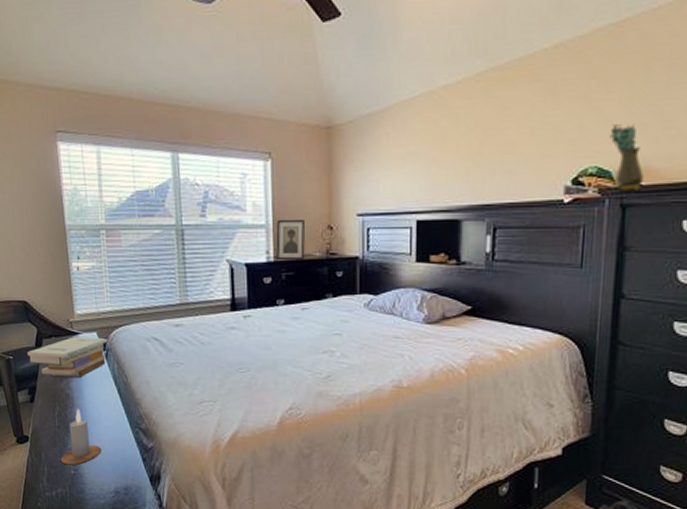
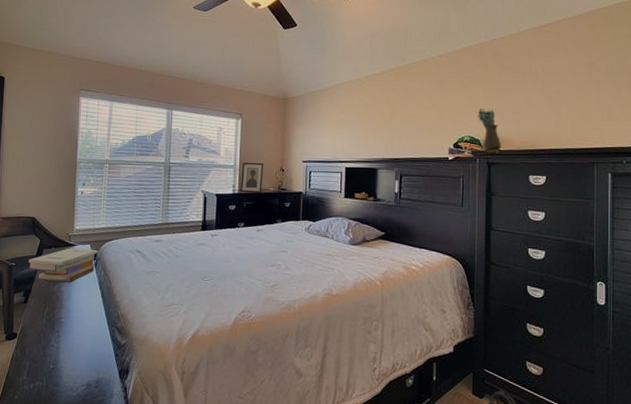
candle: present [60,409,101,466] -> none [42,309,80,360]

